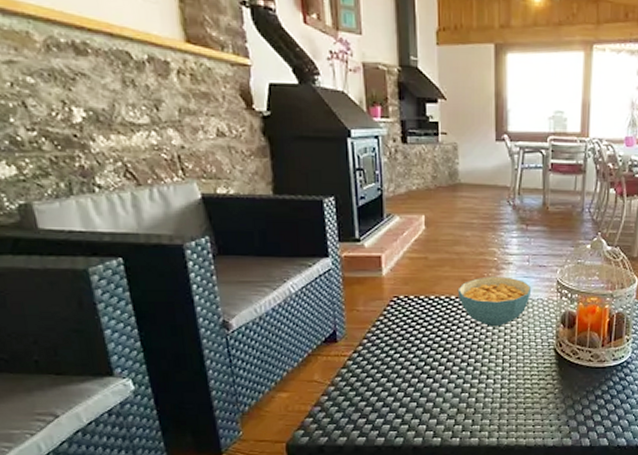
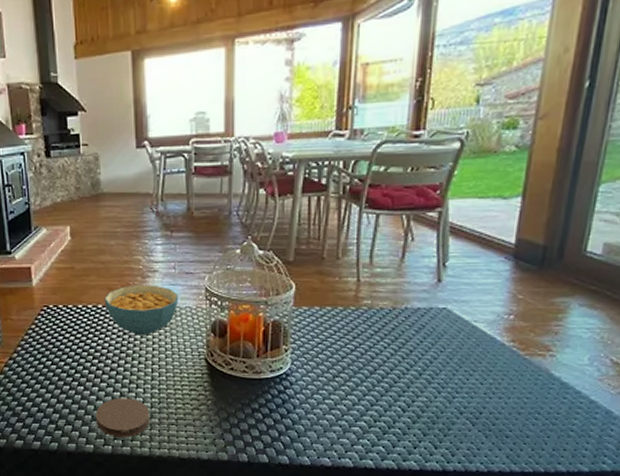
coaster: none [445,389,499,429] -> present [96,398,150,437]

